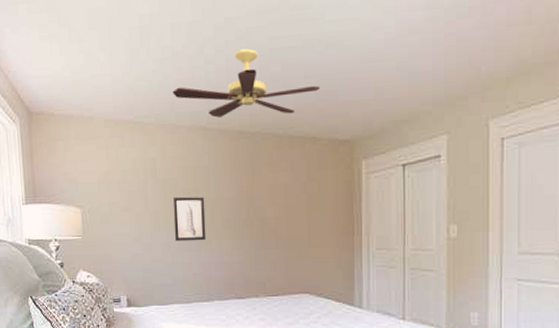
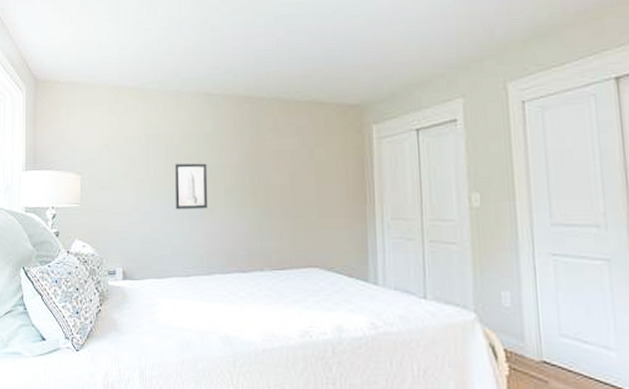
ceiling fan: present [172,48,321,118] -> none [177,16,328,83]

